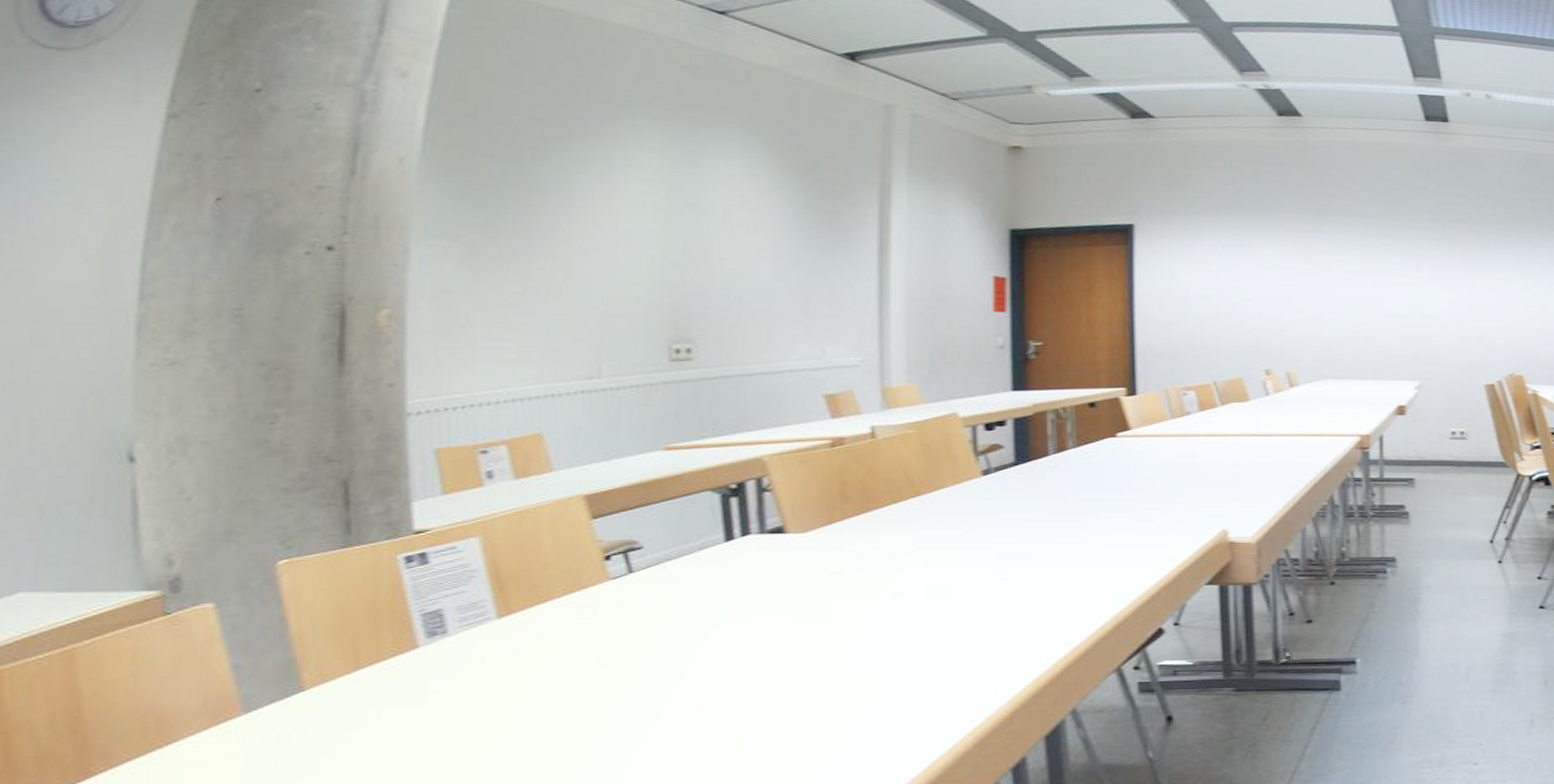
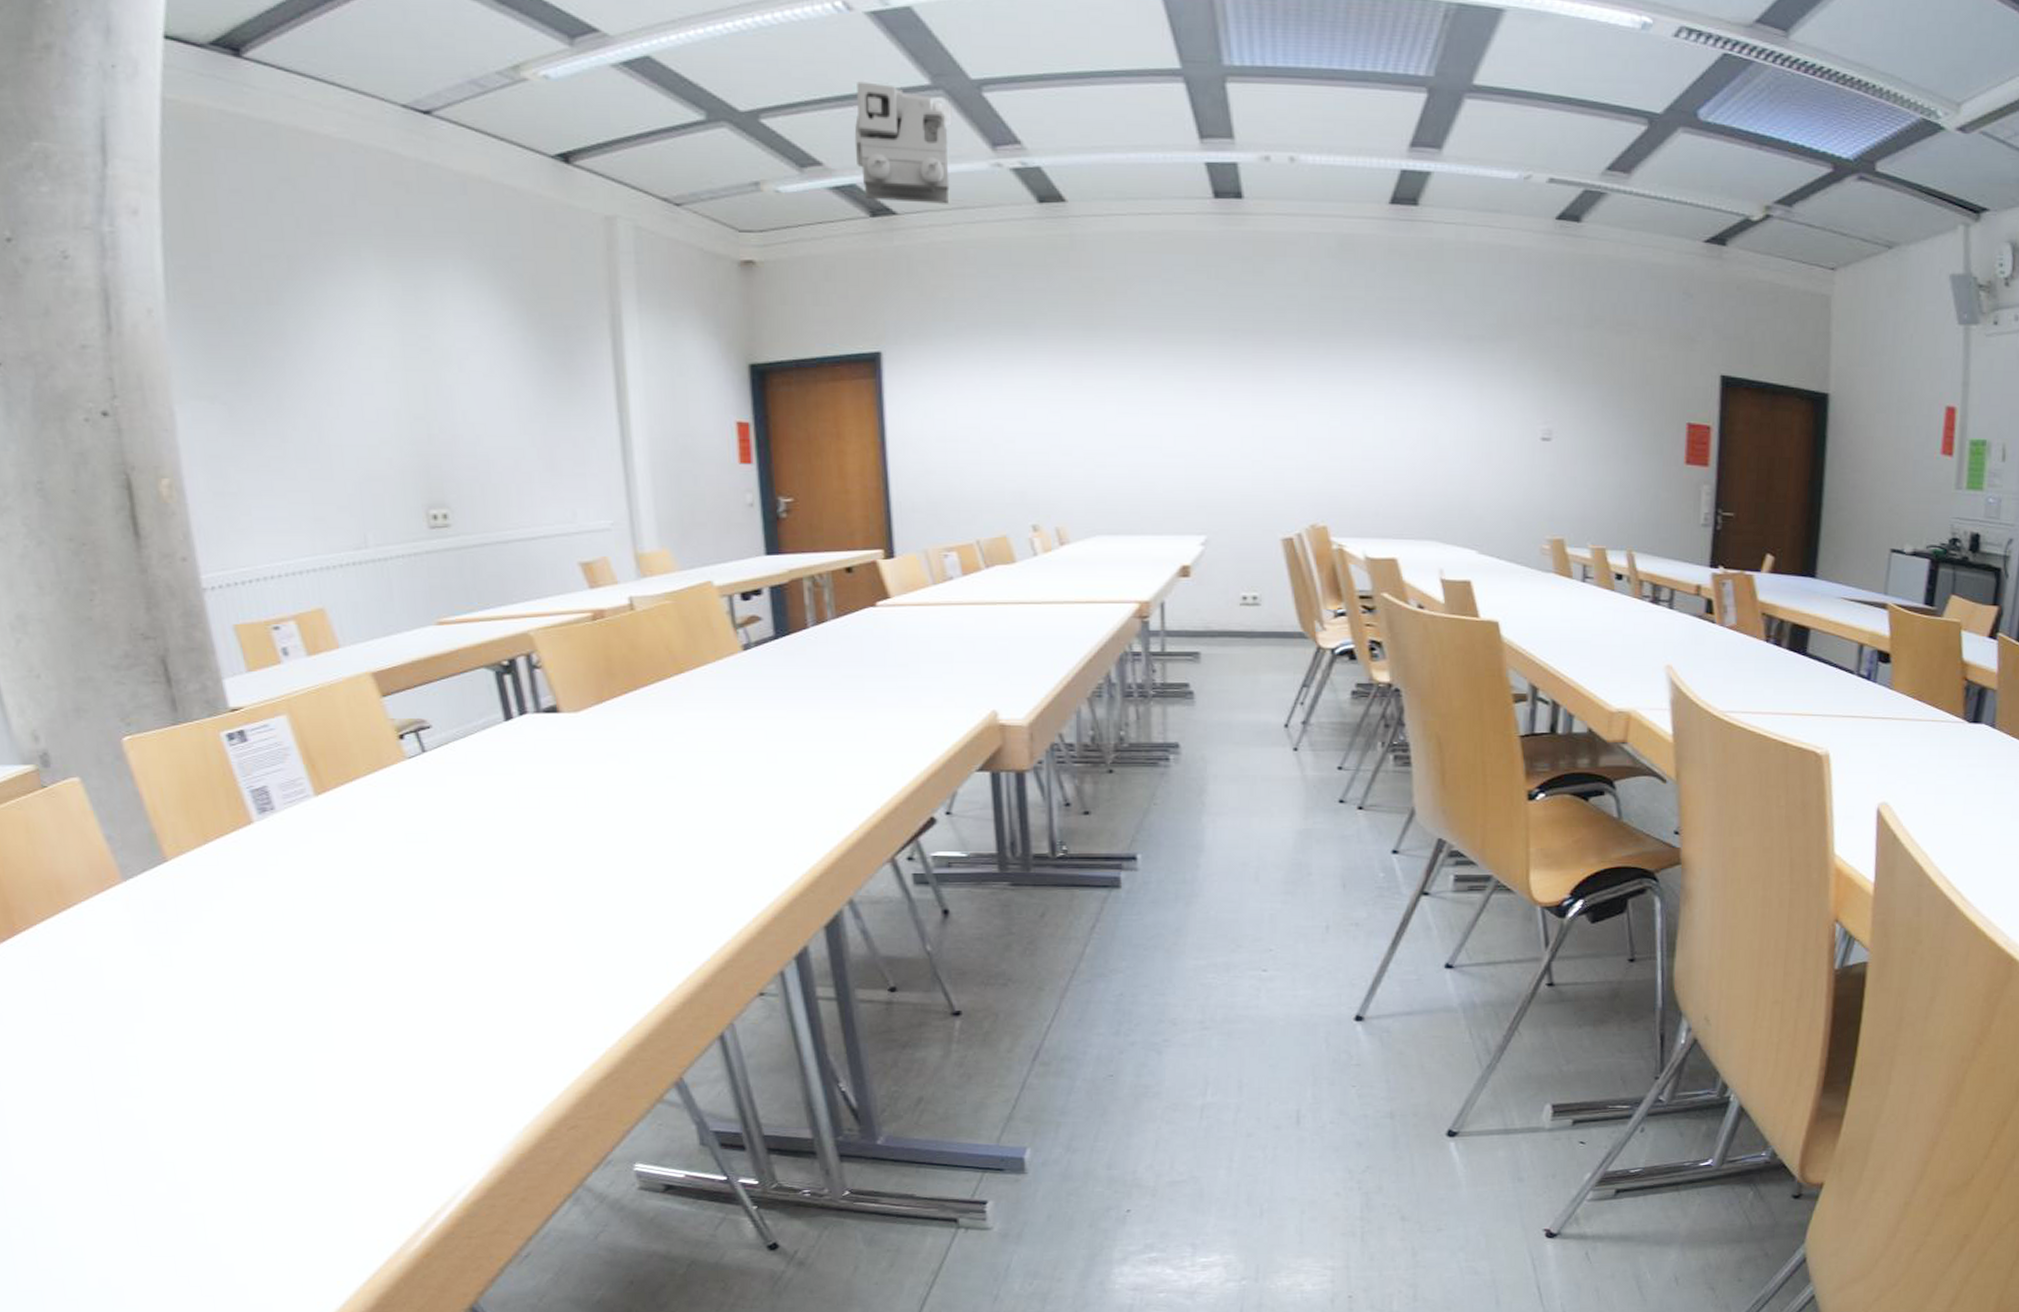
total station: none [1120,16,1206,112] -> present [854,81,952,204]

